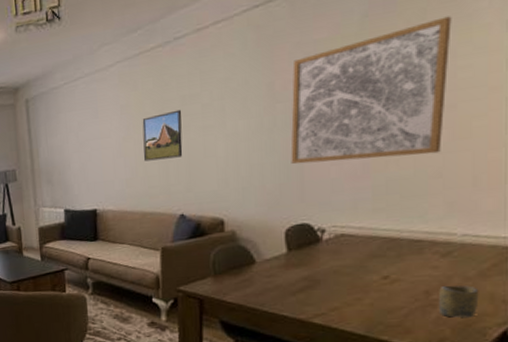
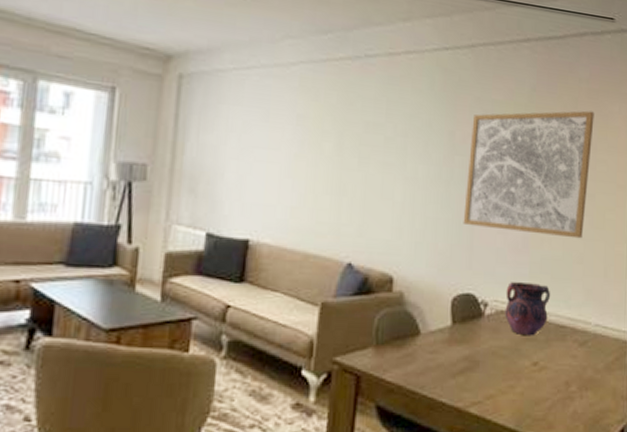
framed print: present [142,109,183,162] -> none [314,136,364,193]
vase: none [345,204,402,254] -> present [505,282,551,336]
cup: present [438,285,479,318] -> none [575,377,606,412]

